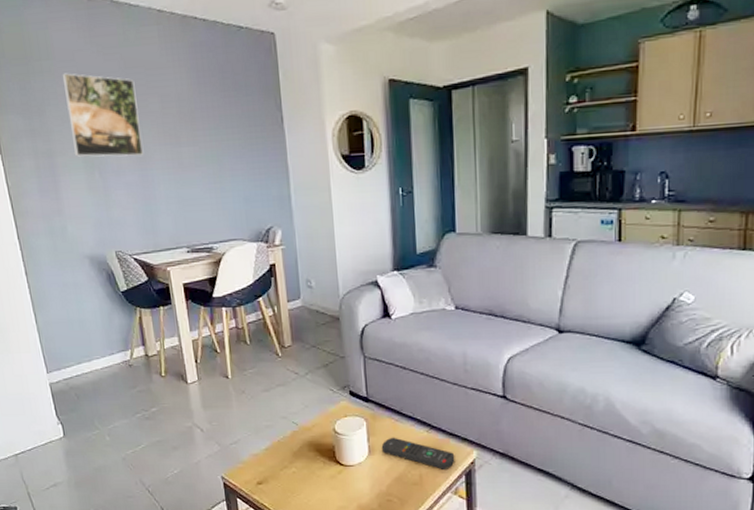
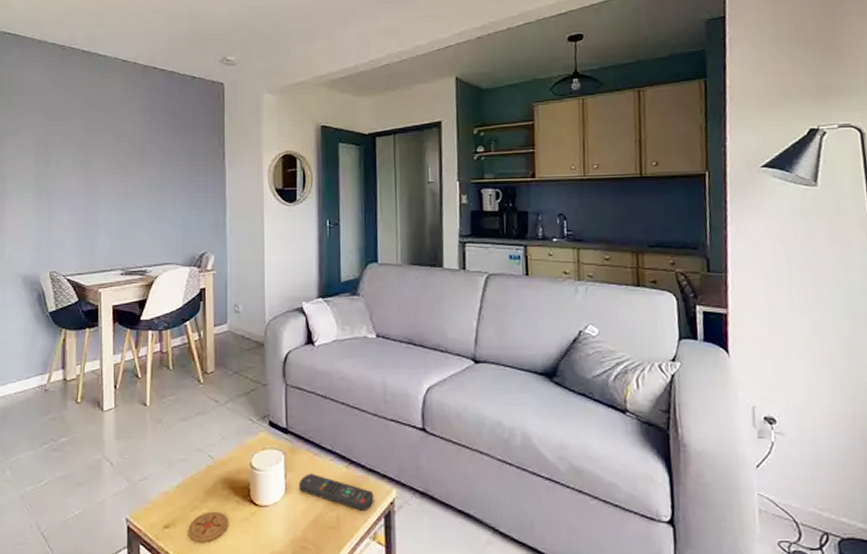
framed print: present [62,73,144,157] -> none [26,108,93,183]
coaster: none [279,470,318,496] -> present [187,511,229,542]

